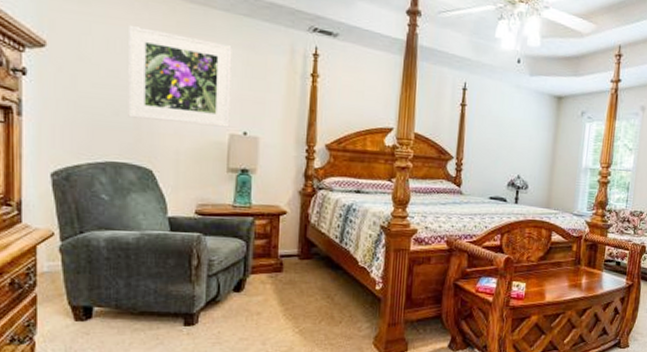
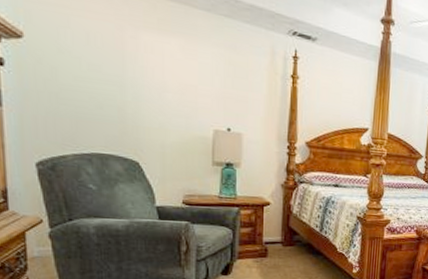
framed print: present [128,26,232,128] -> none [109,21,214,124]

